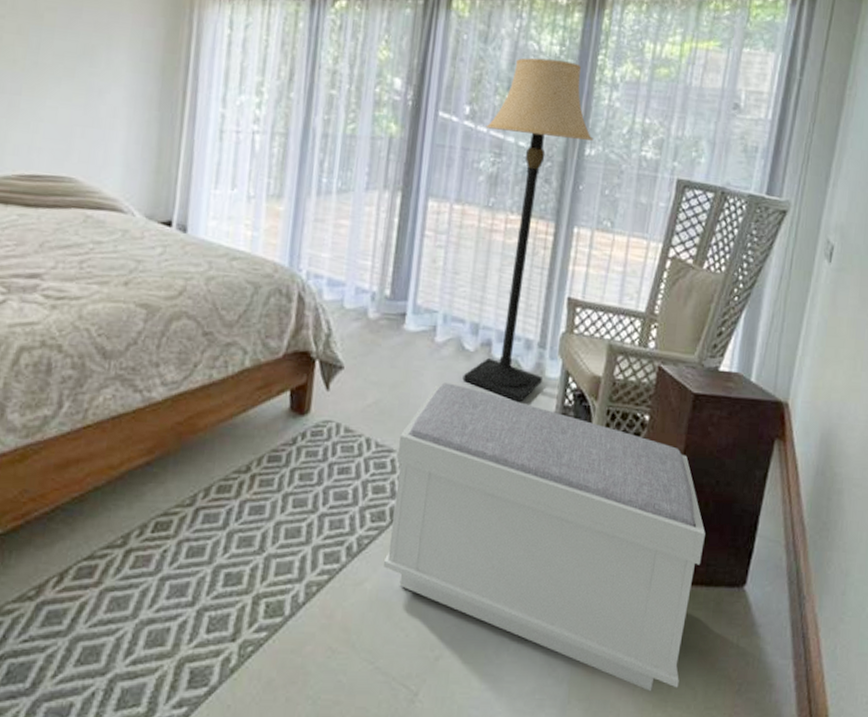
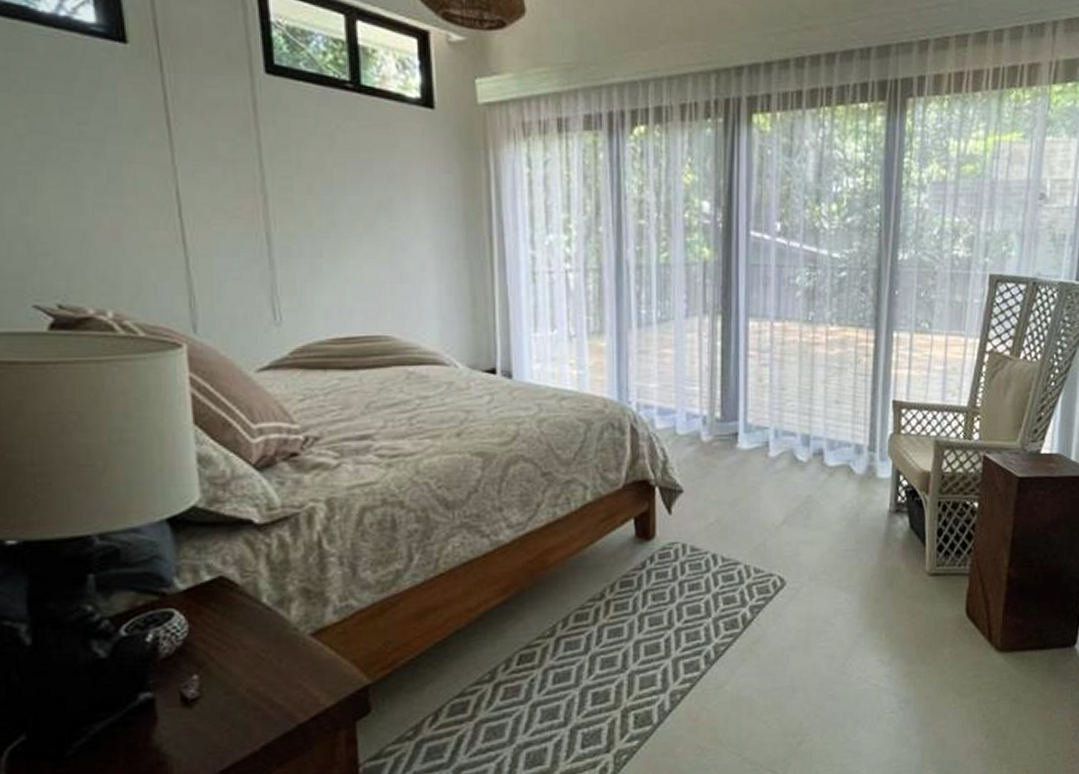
bench: present [383,382,706,692] -> none [740,494,1037,748]
lamp: present [462,58,594,402] -> none [798,166,906,504]

